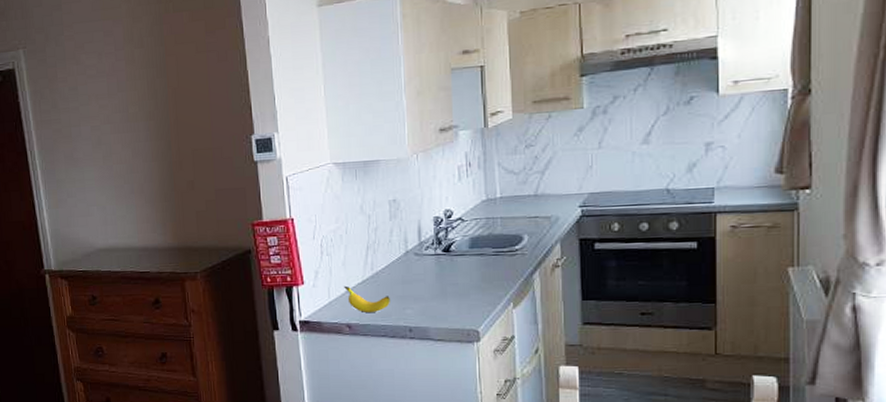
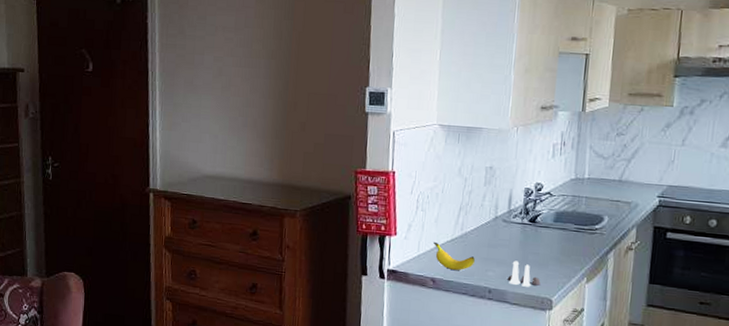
salt and pepper shaker set: none [428,294,464,321] -> present [508,260,541,287]

